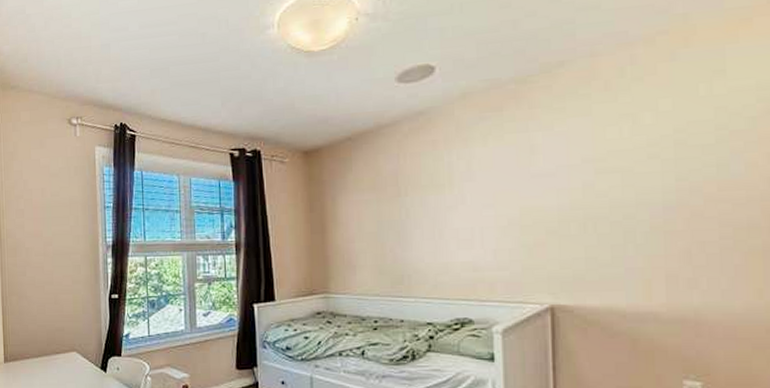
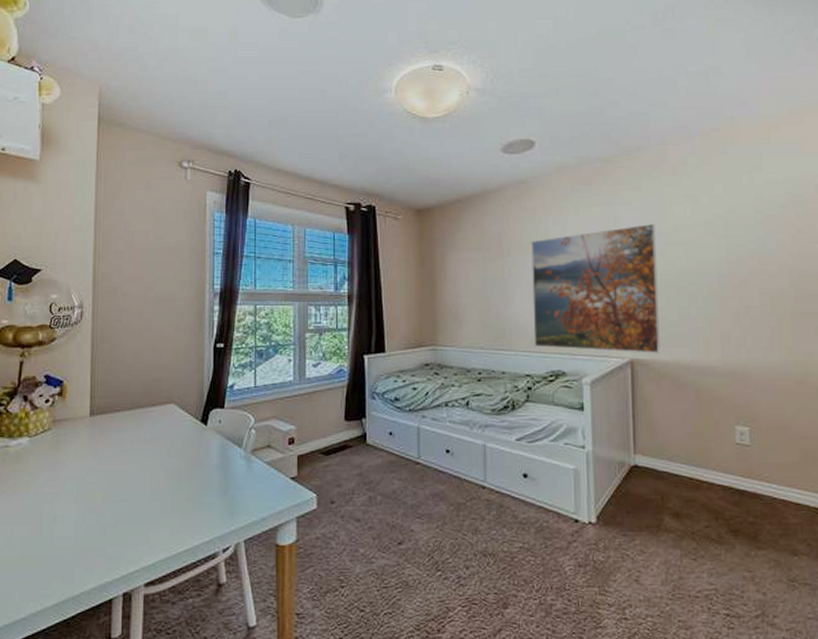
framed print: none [432,151,588,298] -> present [531,224,660,353]

